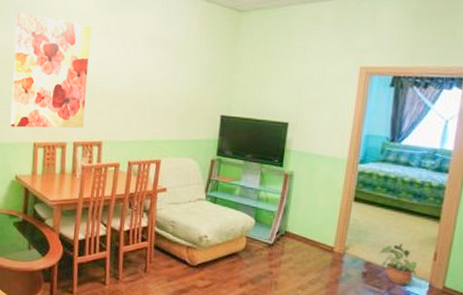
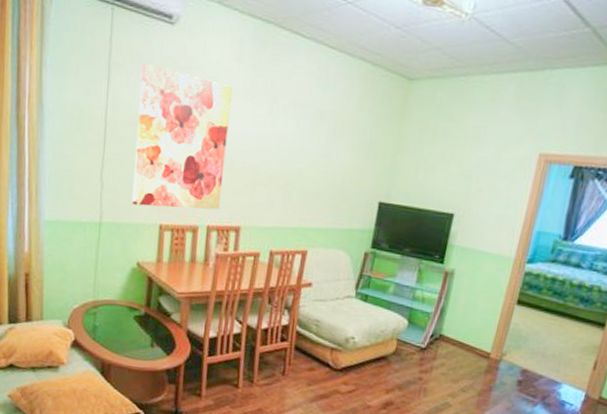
potted plant: present [379,243,417,286] -> none [537,351,575,396]

